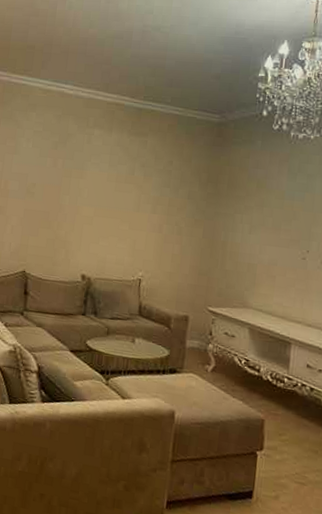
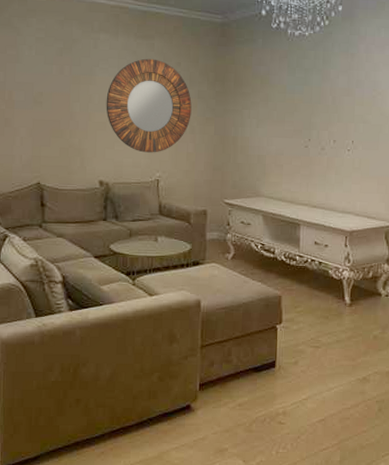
home mirror: none [94,155,181,252] -> present [106,58,192,153]

